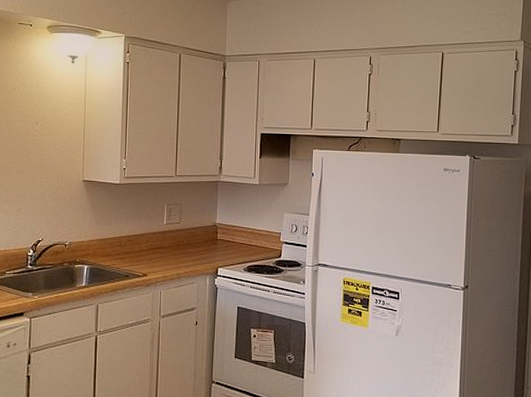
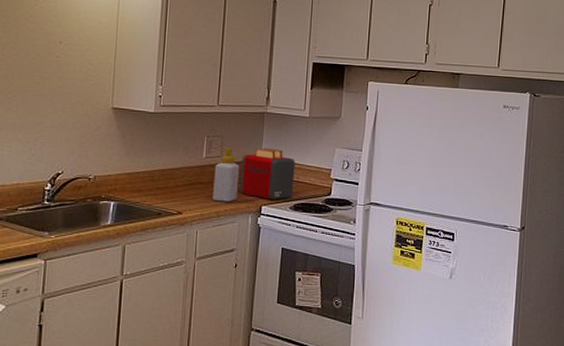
soap bottle: none [174,214,197,265] -> present [213,147,240,202]
toaster: none [198,214,247,262] -> present [240,148,295,200]

